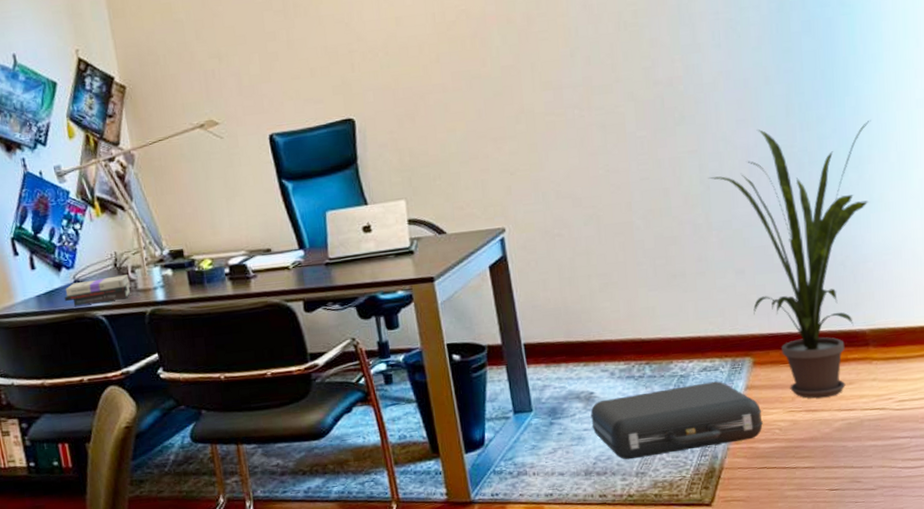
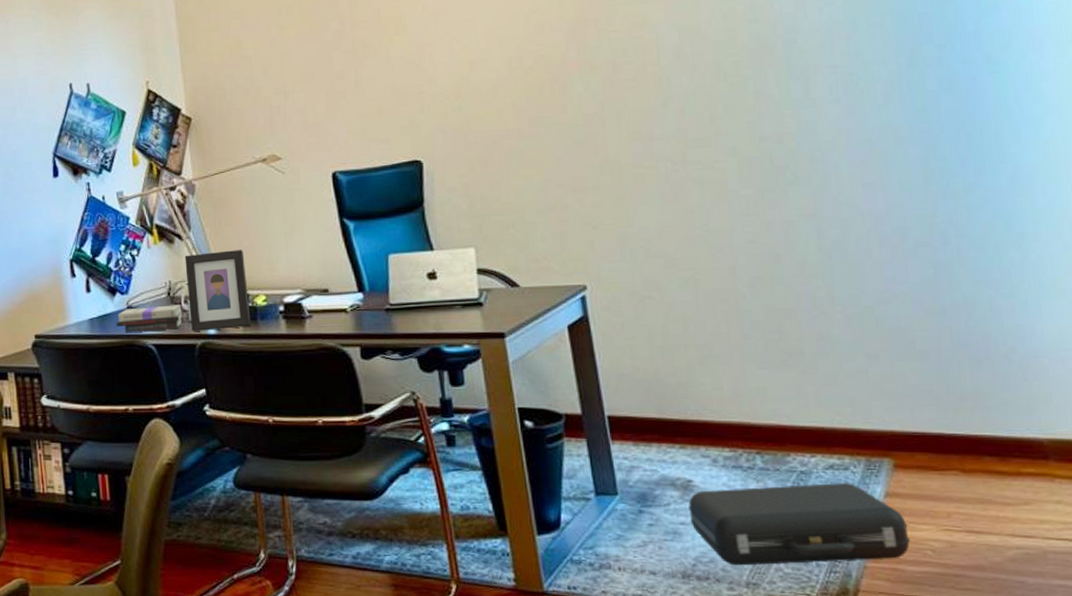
picture frame: none [128,216,199,300] -> present [184,250,252,331]
house plant: present [708,119,871,398] -> none [829,191,1038,516]

